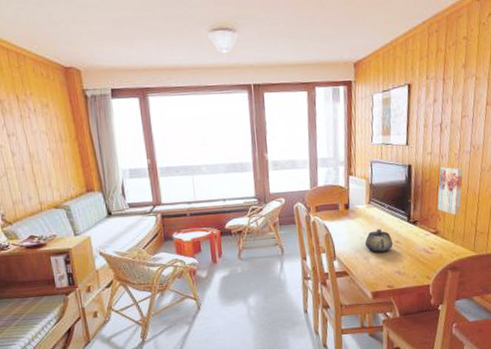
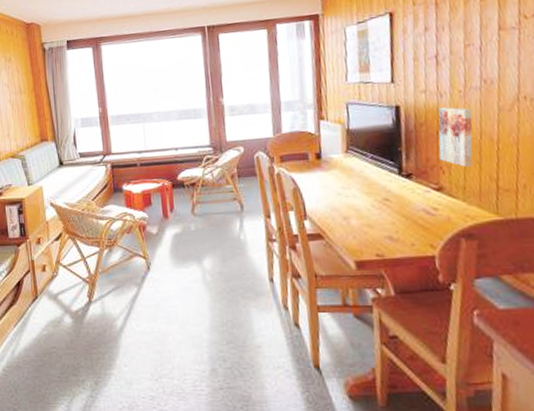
teapot: present [365,229,393,253] -> none [343,183,381,213]

